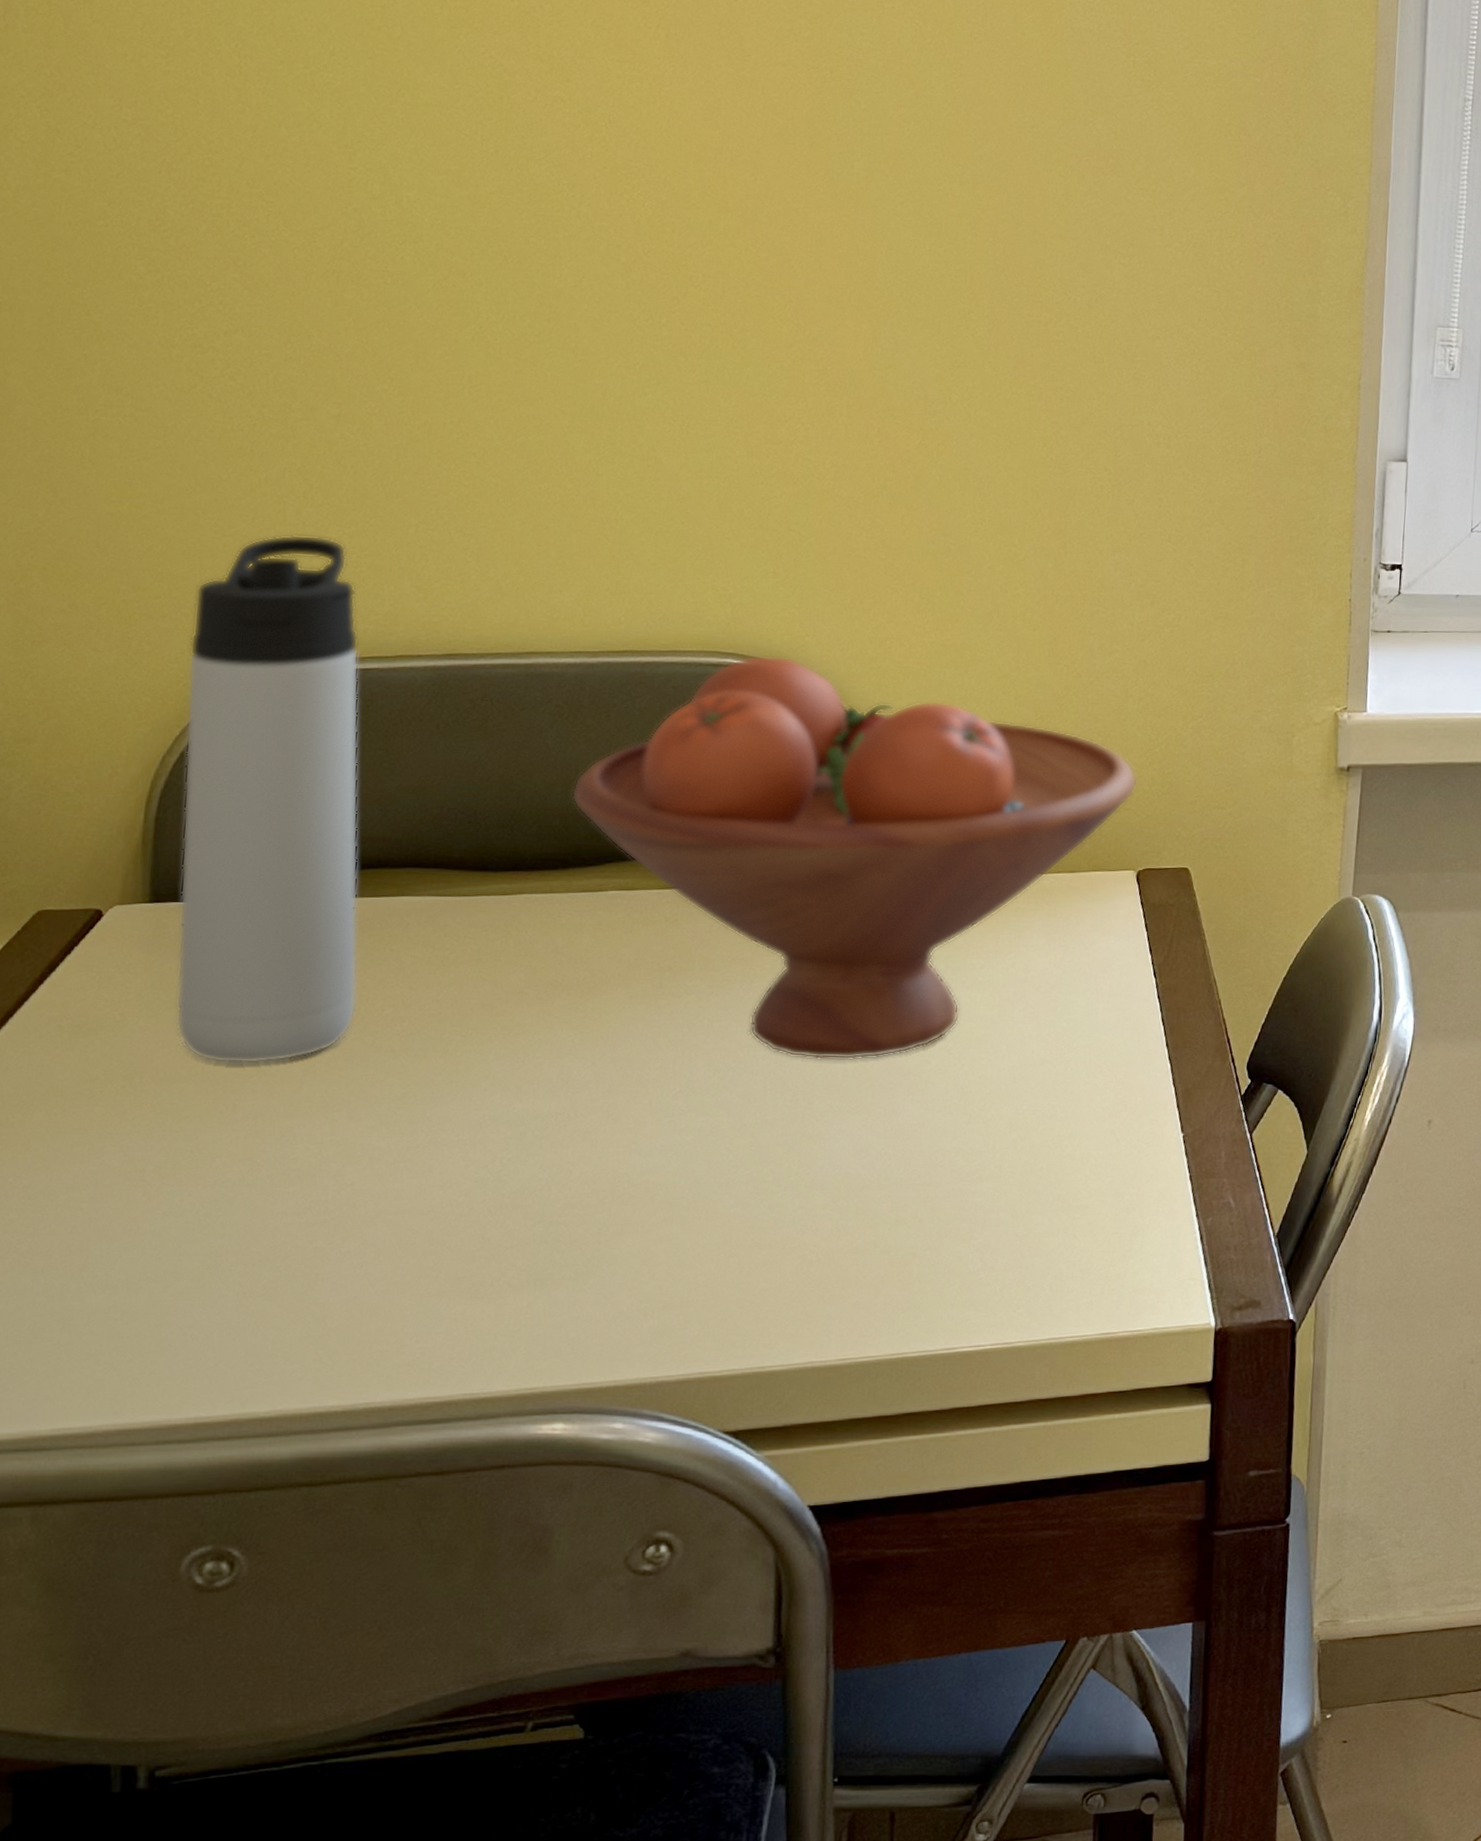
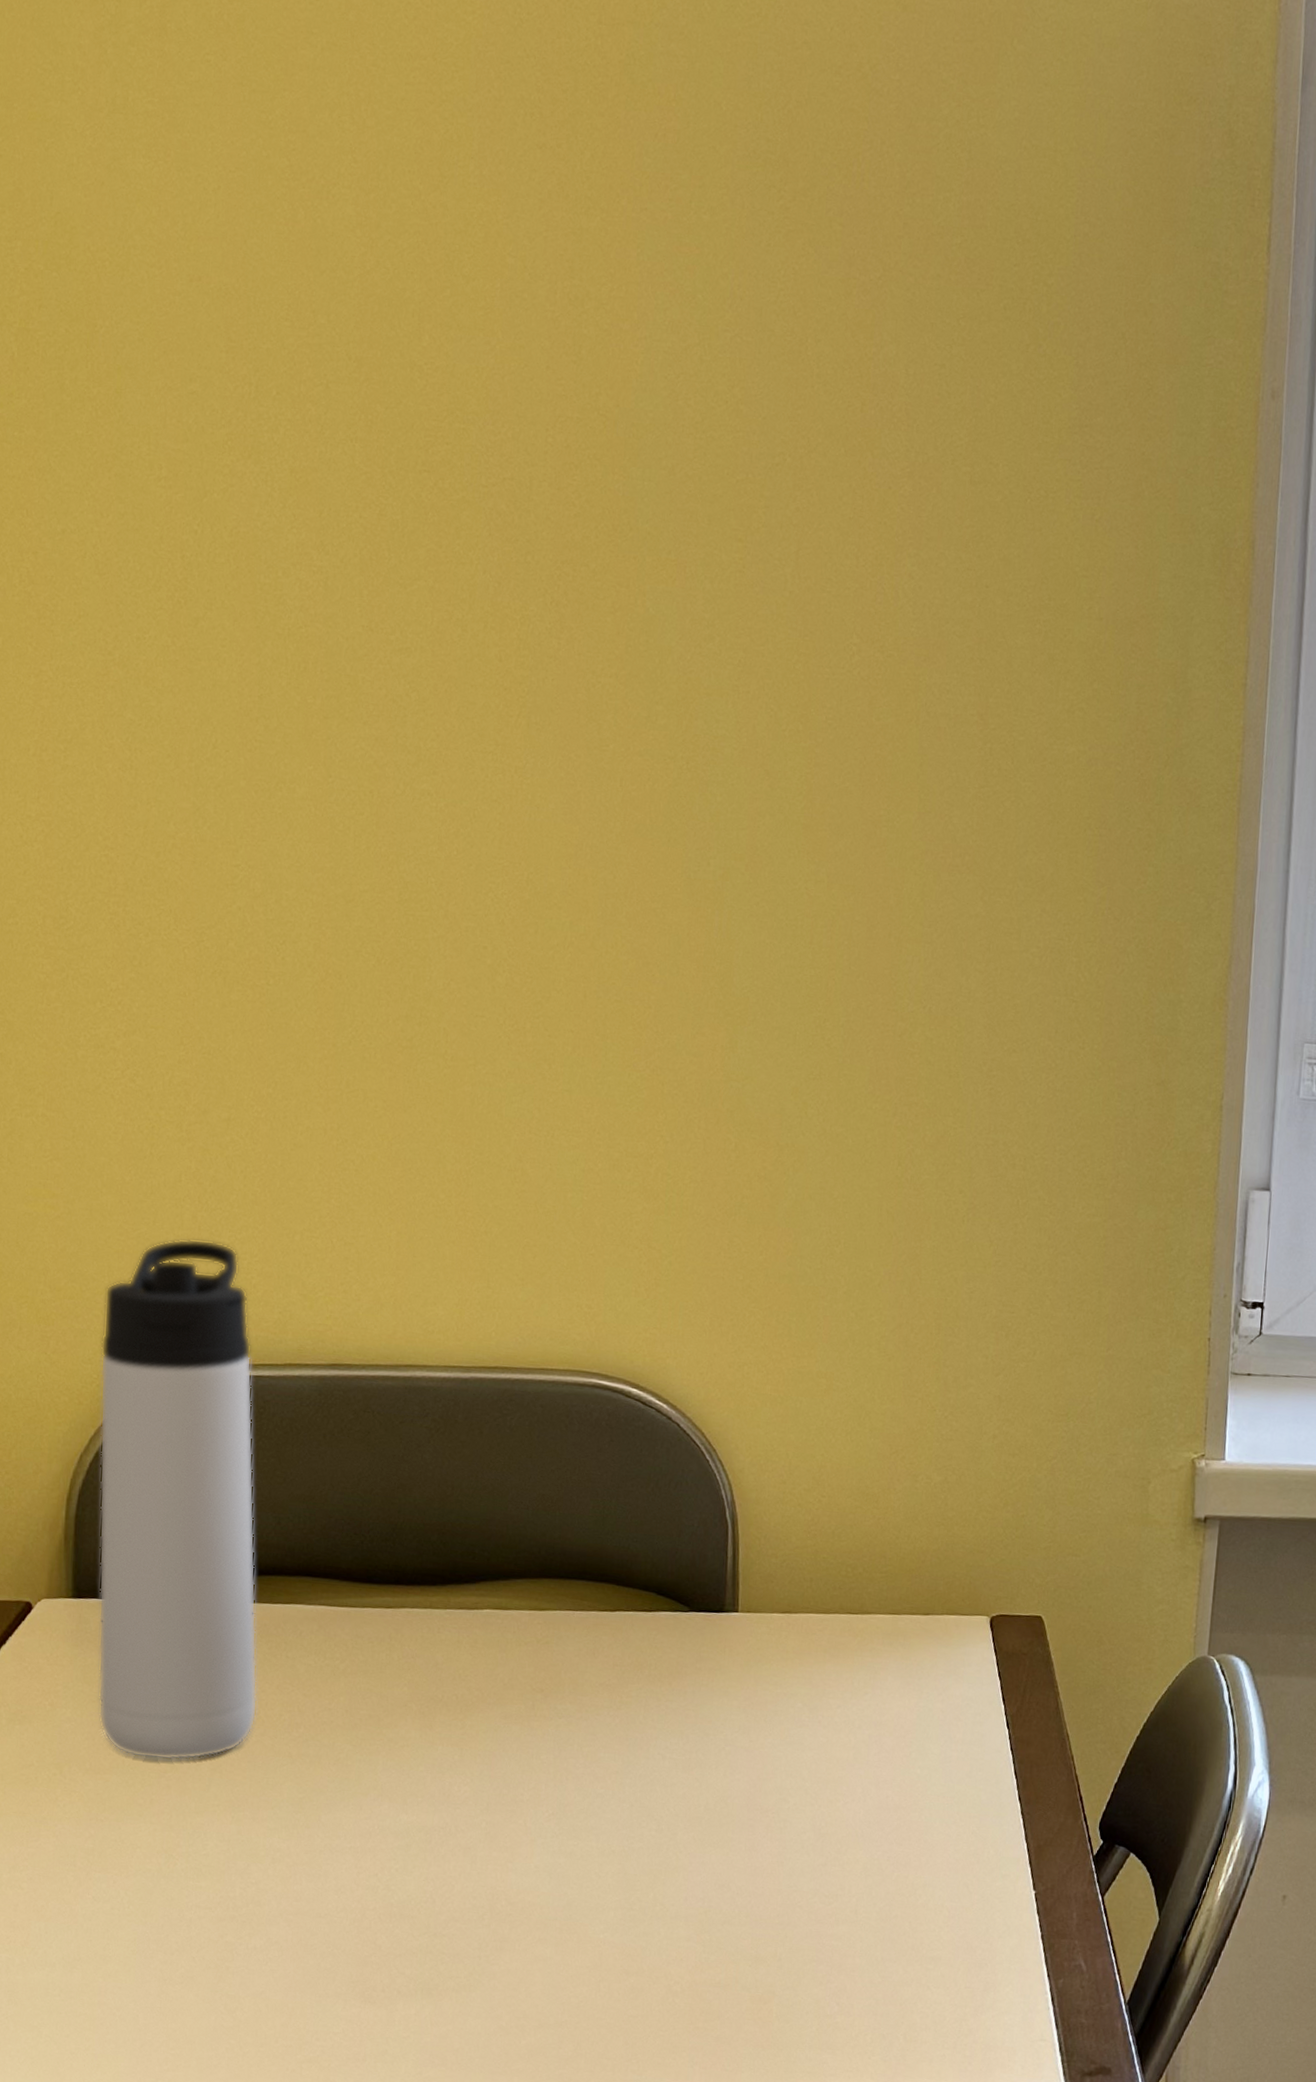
fruit bowl: present [571,655,1137,1060] -> none [448,1376,991,1794]

